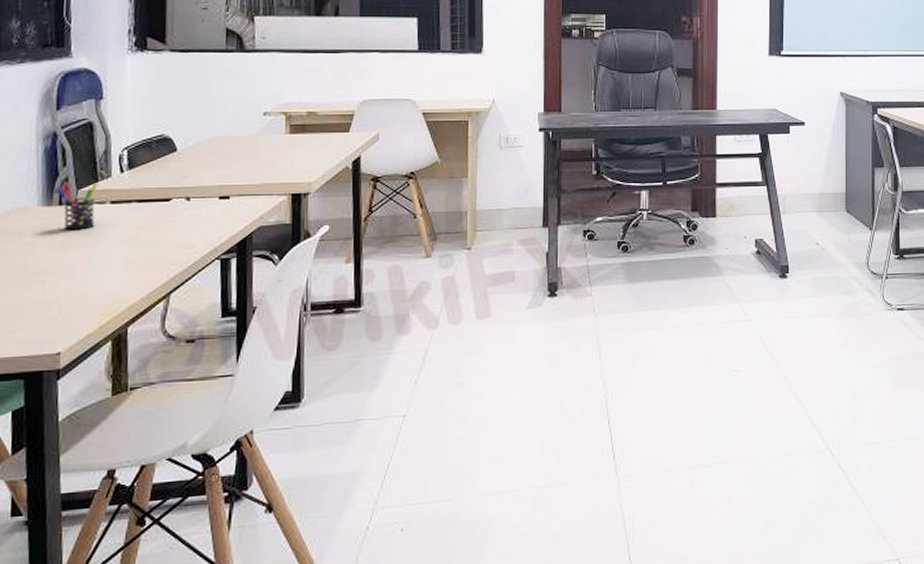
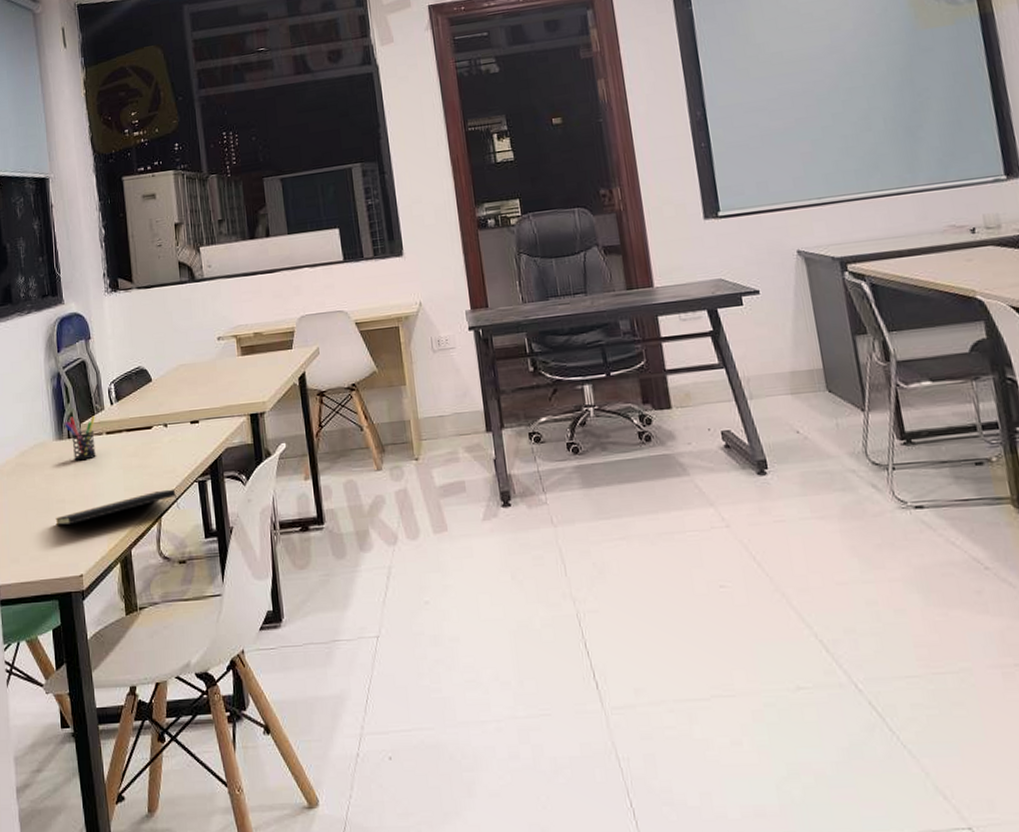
notepad: none [30,265,194,299] -> present [55,489,180,525]

